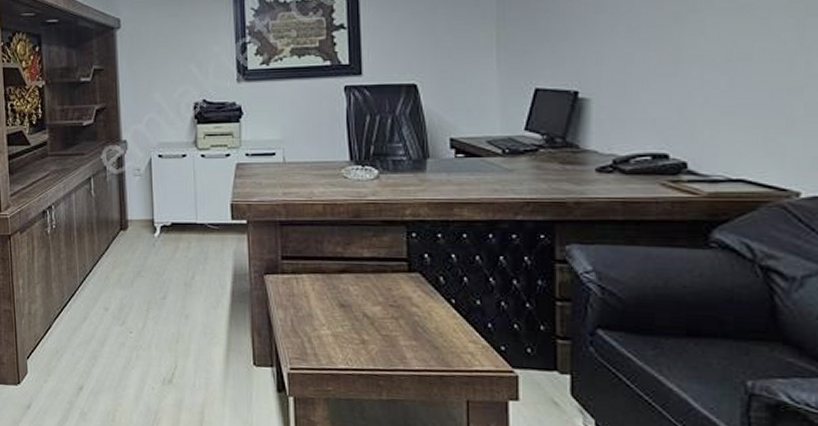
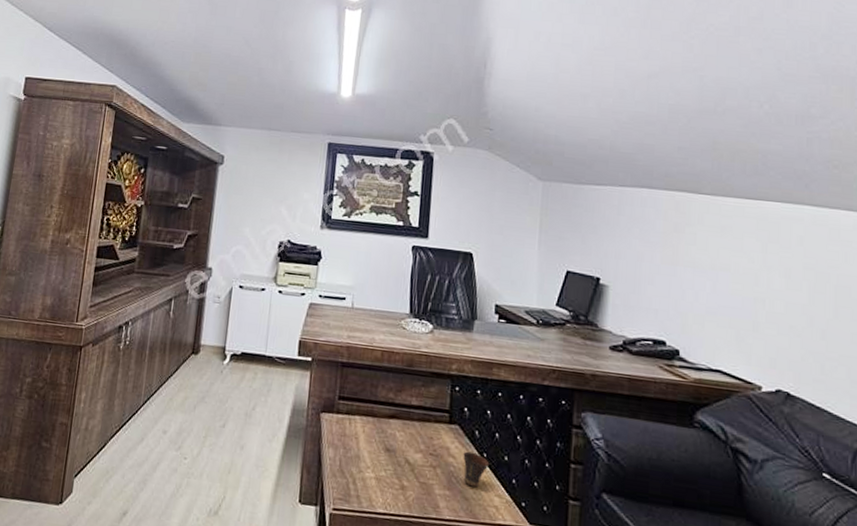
cup: none [428,299,460,335] -> present [463,451,490,488]

